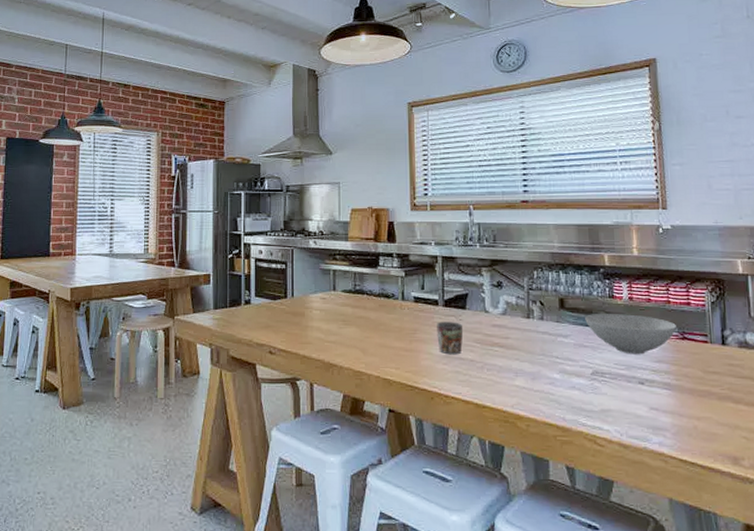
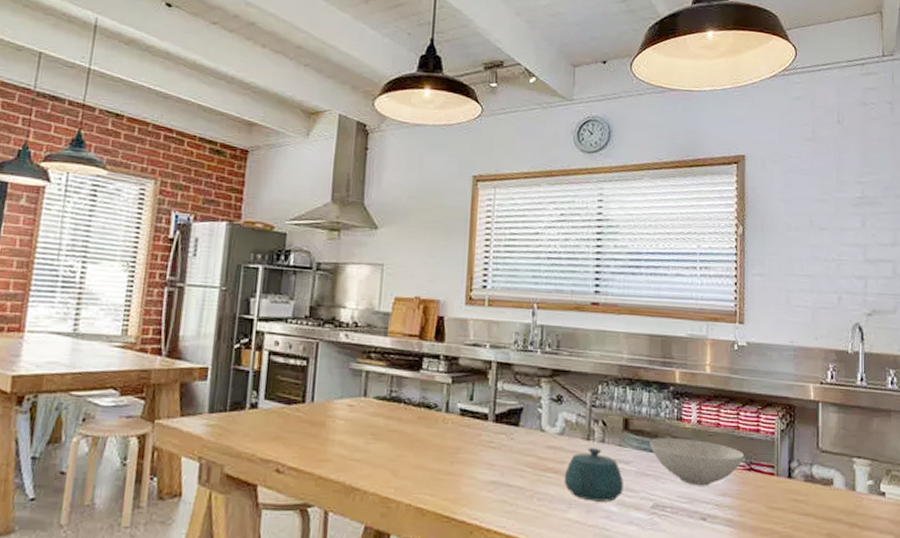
mug: present [437,322,463,355] -> none [483,440,513,481]
teapot: none [509,325,564,370] -> present [564,448,623,502]

